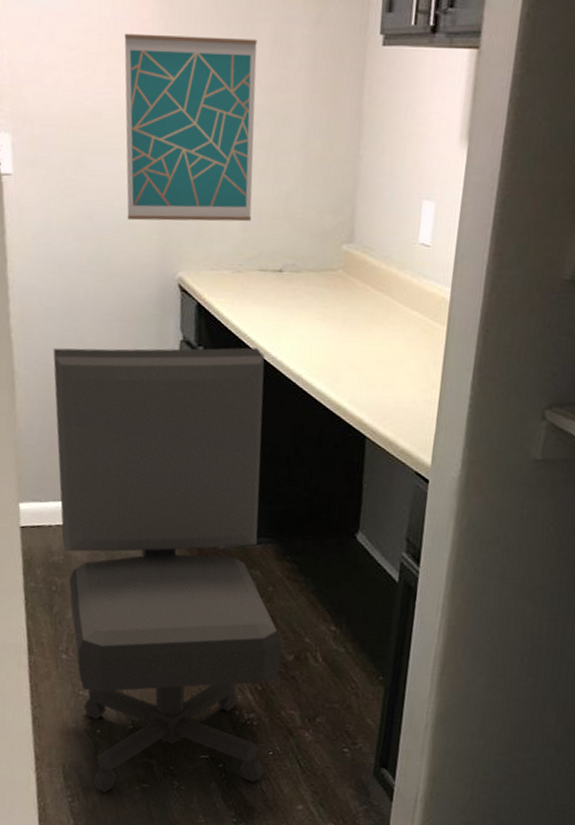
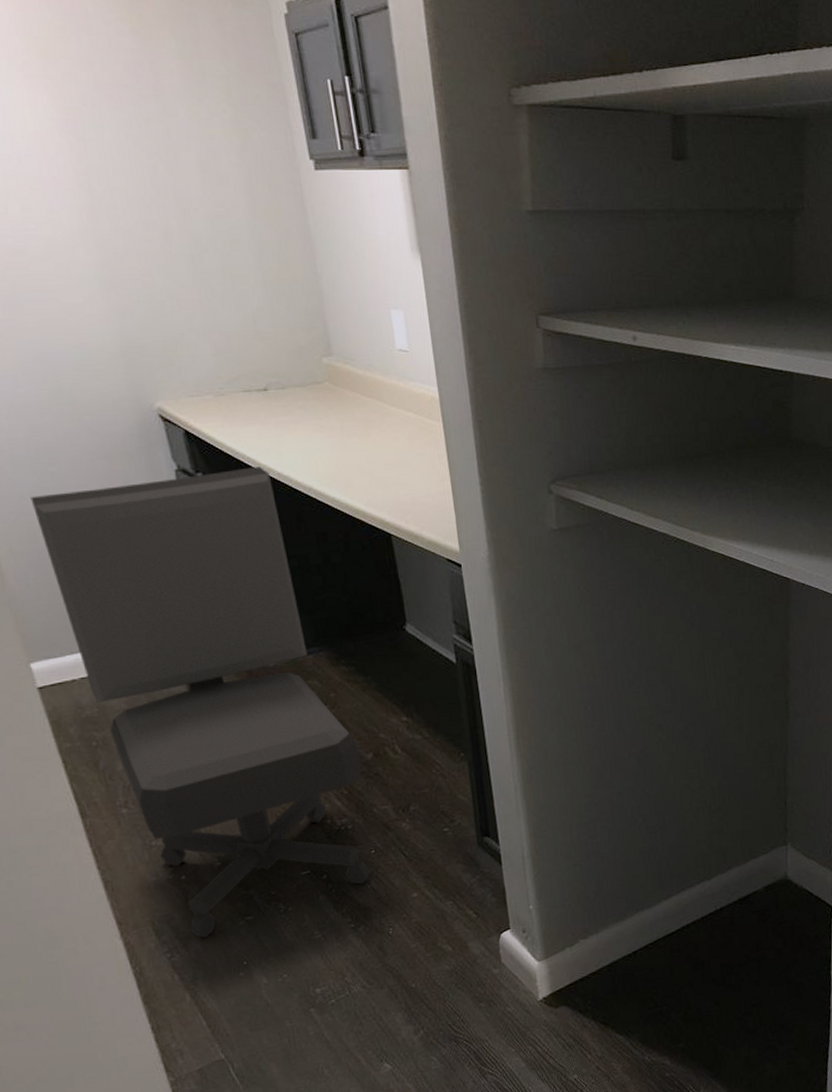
wall art: present [124,33,257,222] -> none [33,168,222,357]

